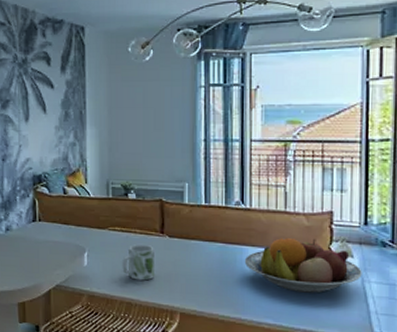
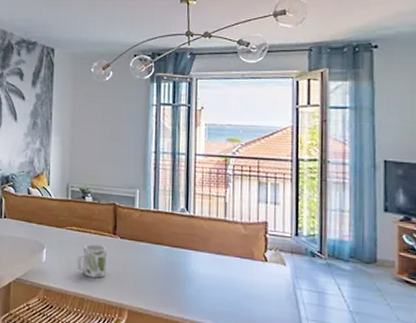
fruit bowl: present [244,238,362,293] -> none [187,244,294,298]

